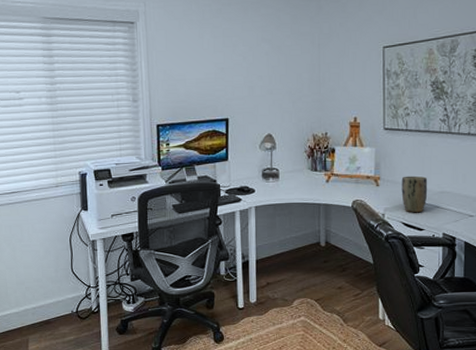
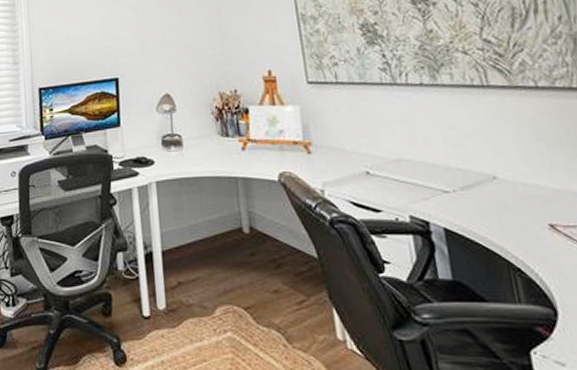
plant pot: present [401,175,428,213] -> none [339,139,379,189]

